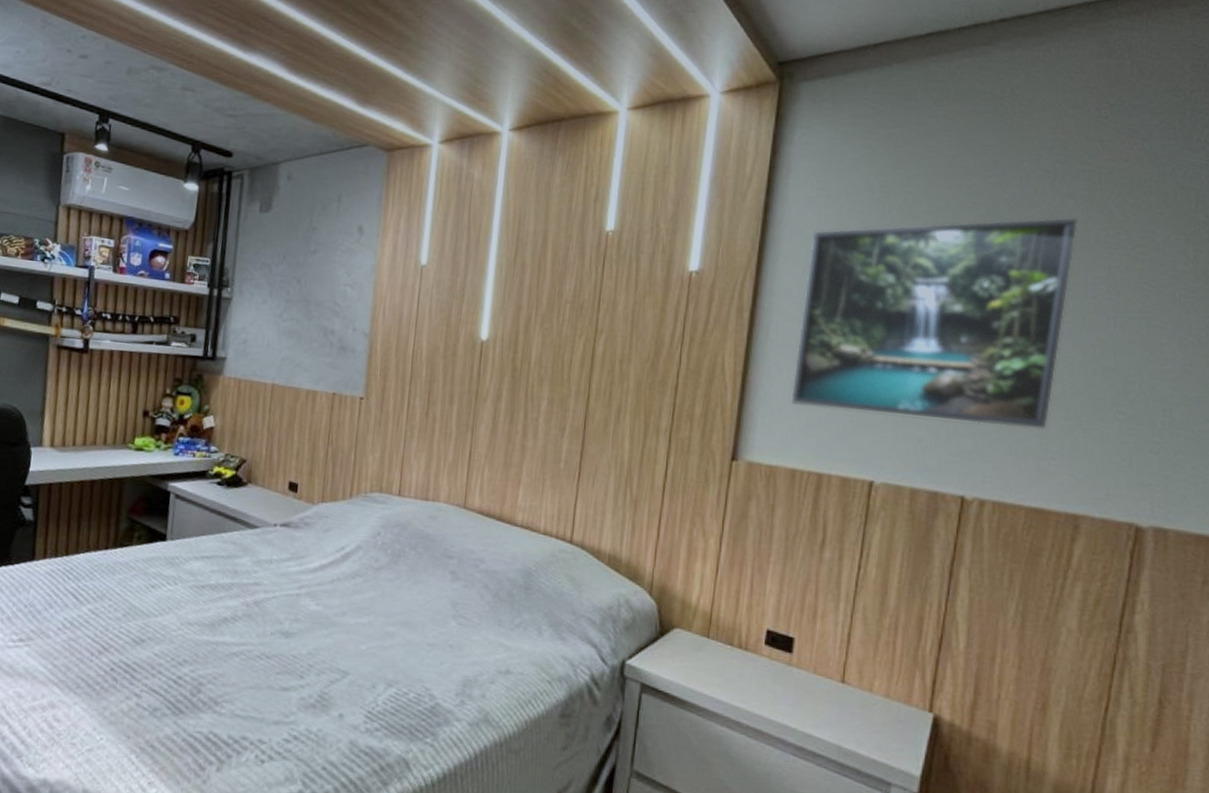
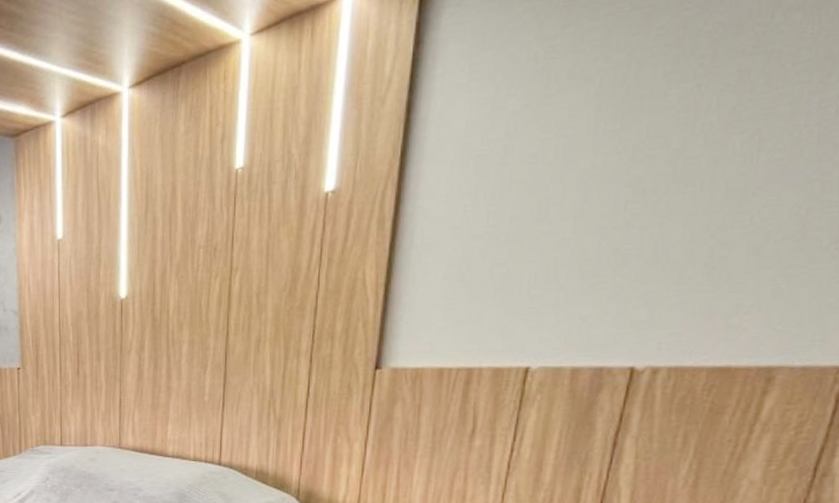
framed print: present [791,217,1077,430] -> none [438,34,804,306]

